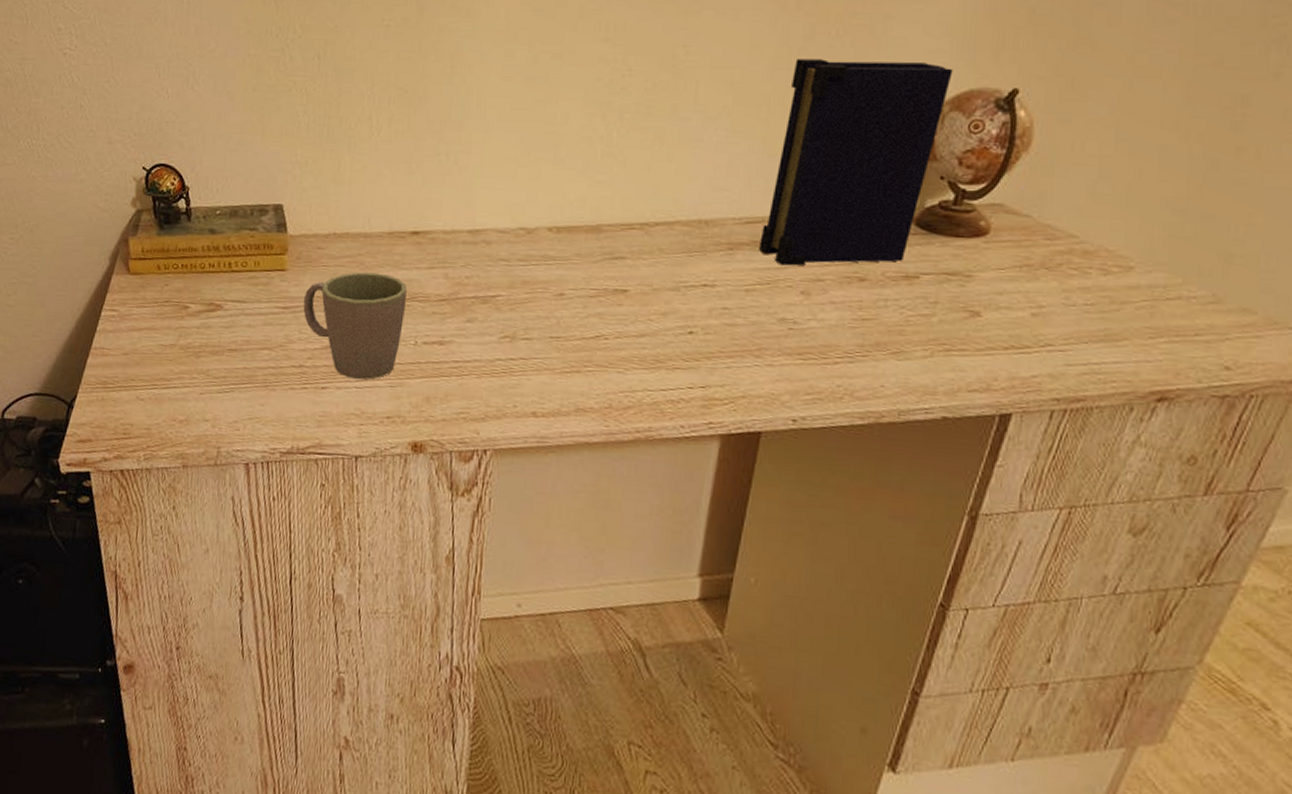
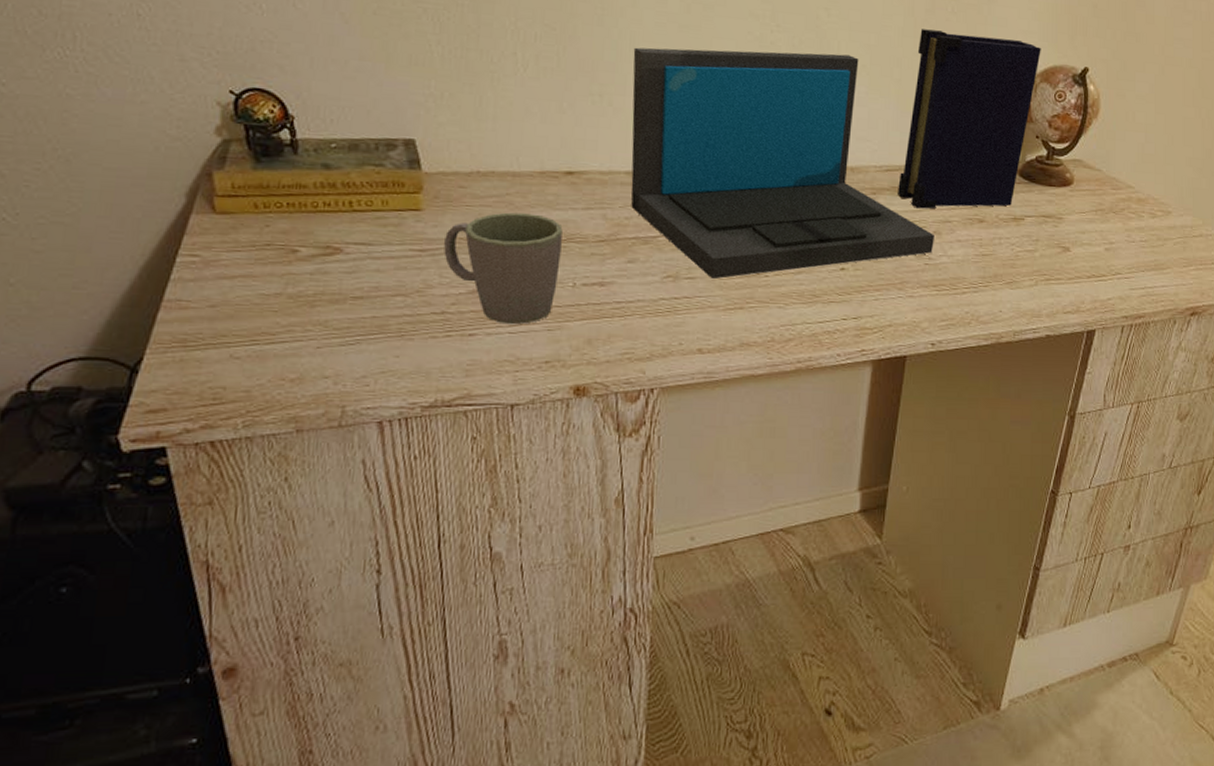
laptop: none [472,95,802,341] -> present [631,47,934,280]

